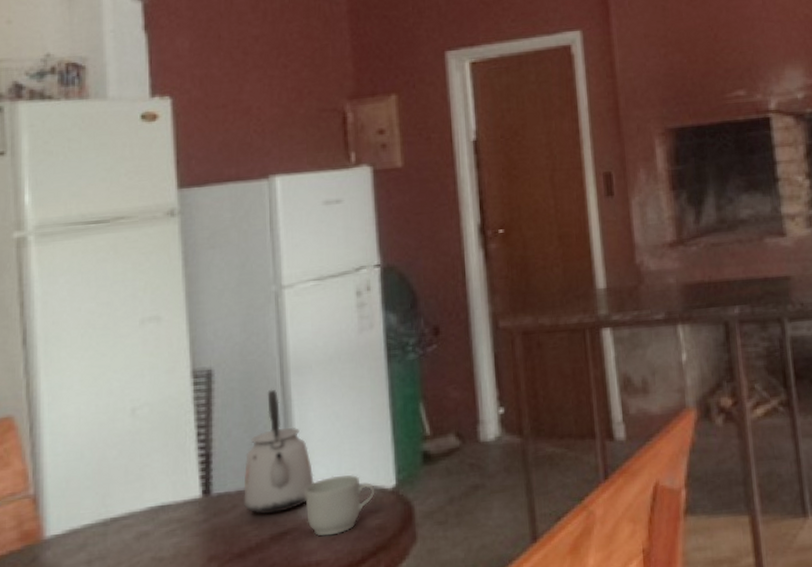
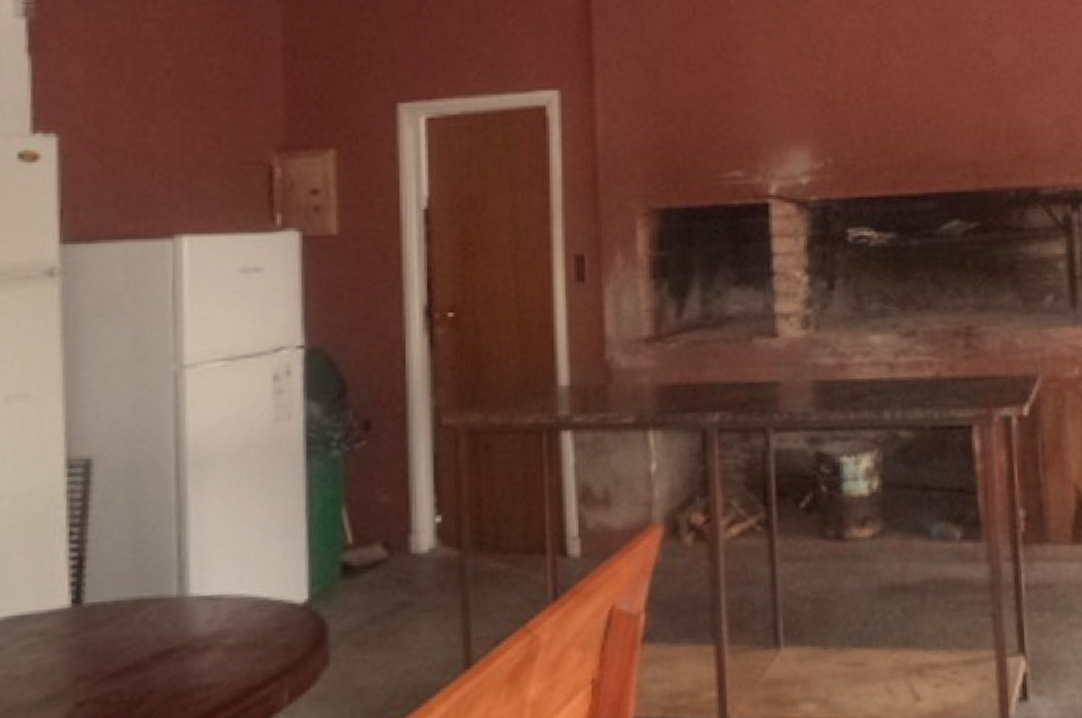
kettle: present [244,389,314,515] -> none [122,484,210,630]
mug: present [305,474,375,536] -> none [197,585,283,656]

